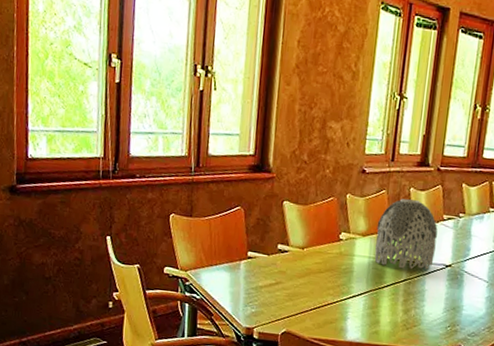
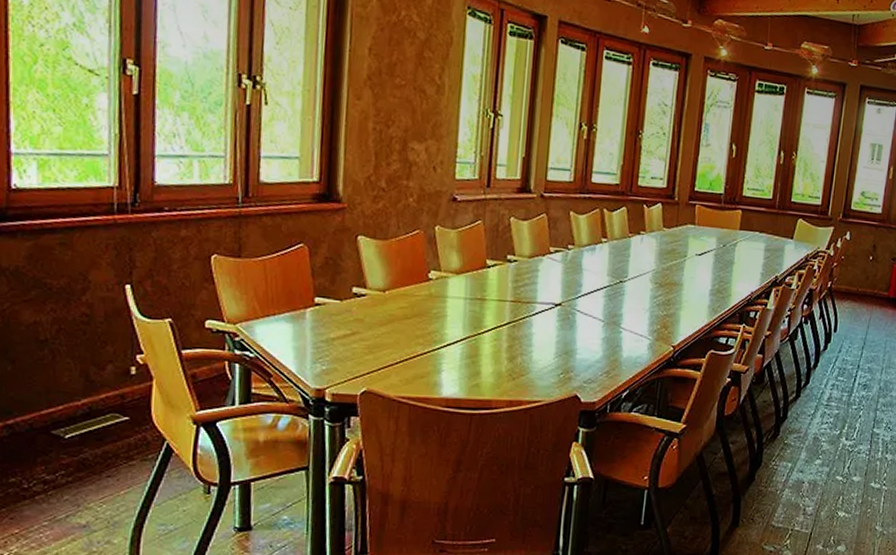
vase: present [374,198,438,269] -> none [471,230,544,310]

